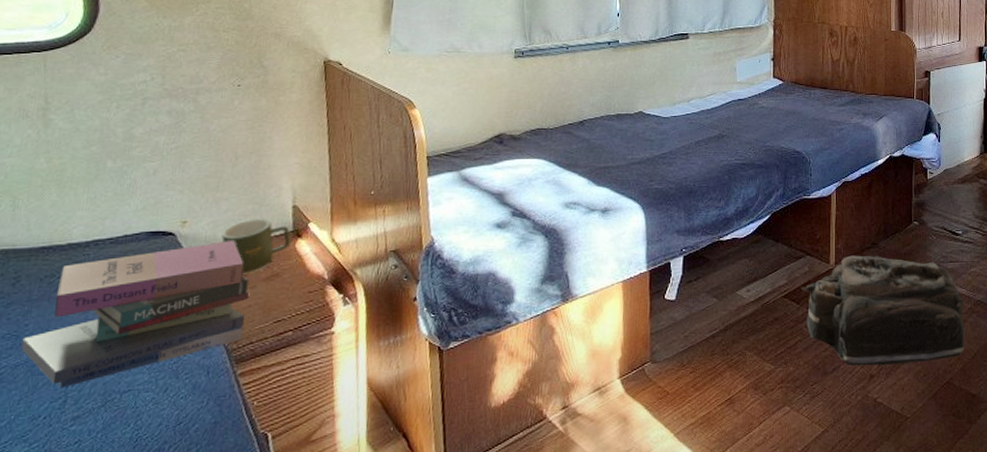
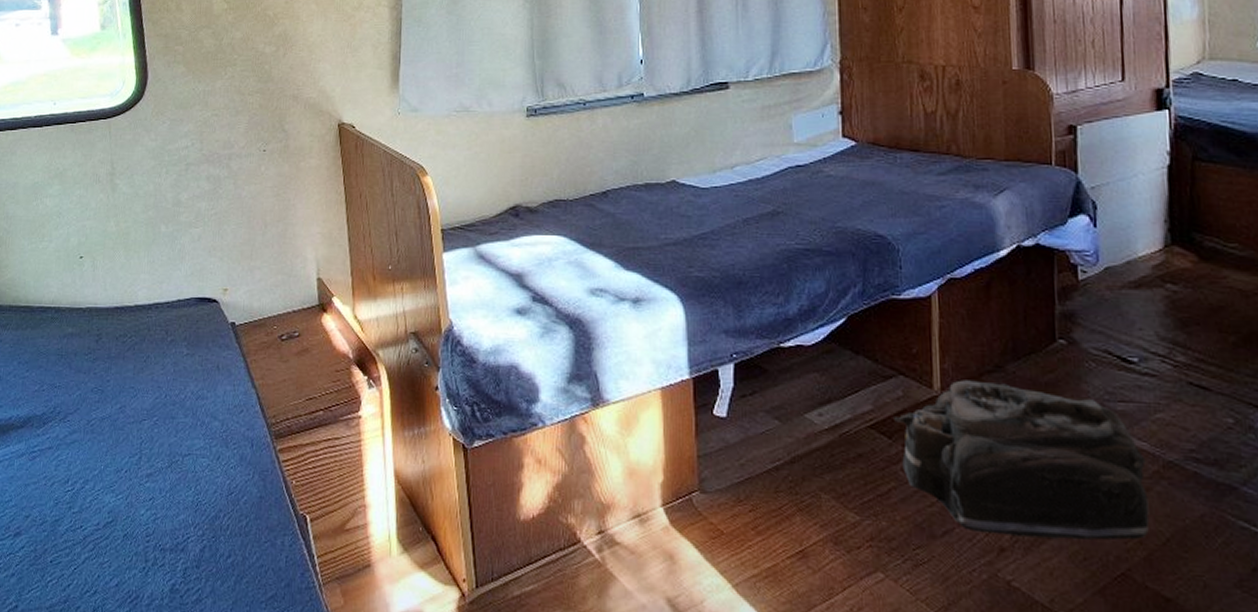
books: present [21,241,250,389] -> none [105,311,284,445]
mug: present [221,219,291,275] -> none [257,290,317,347]

